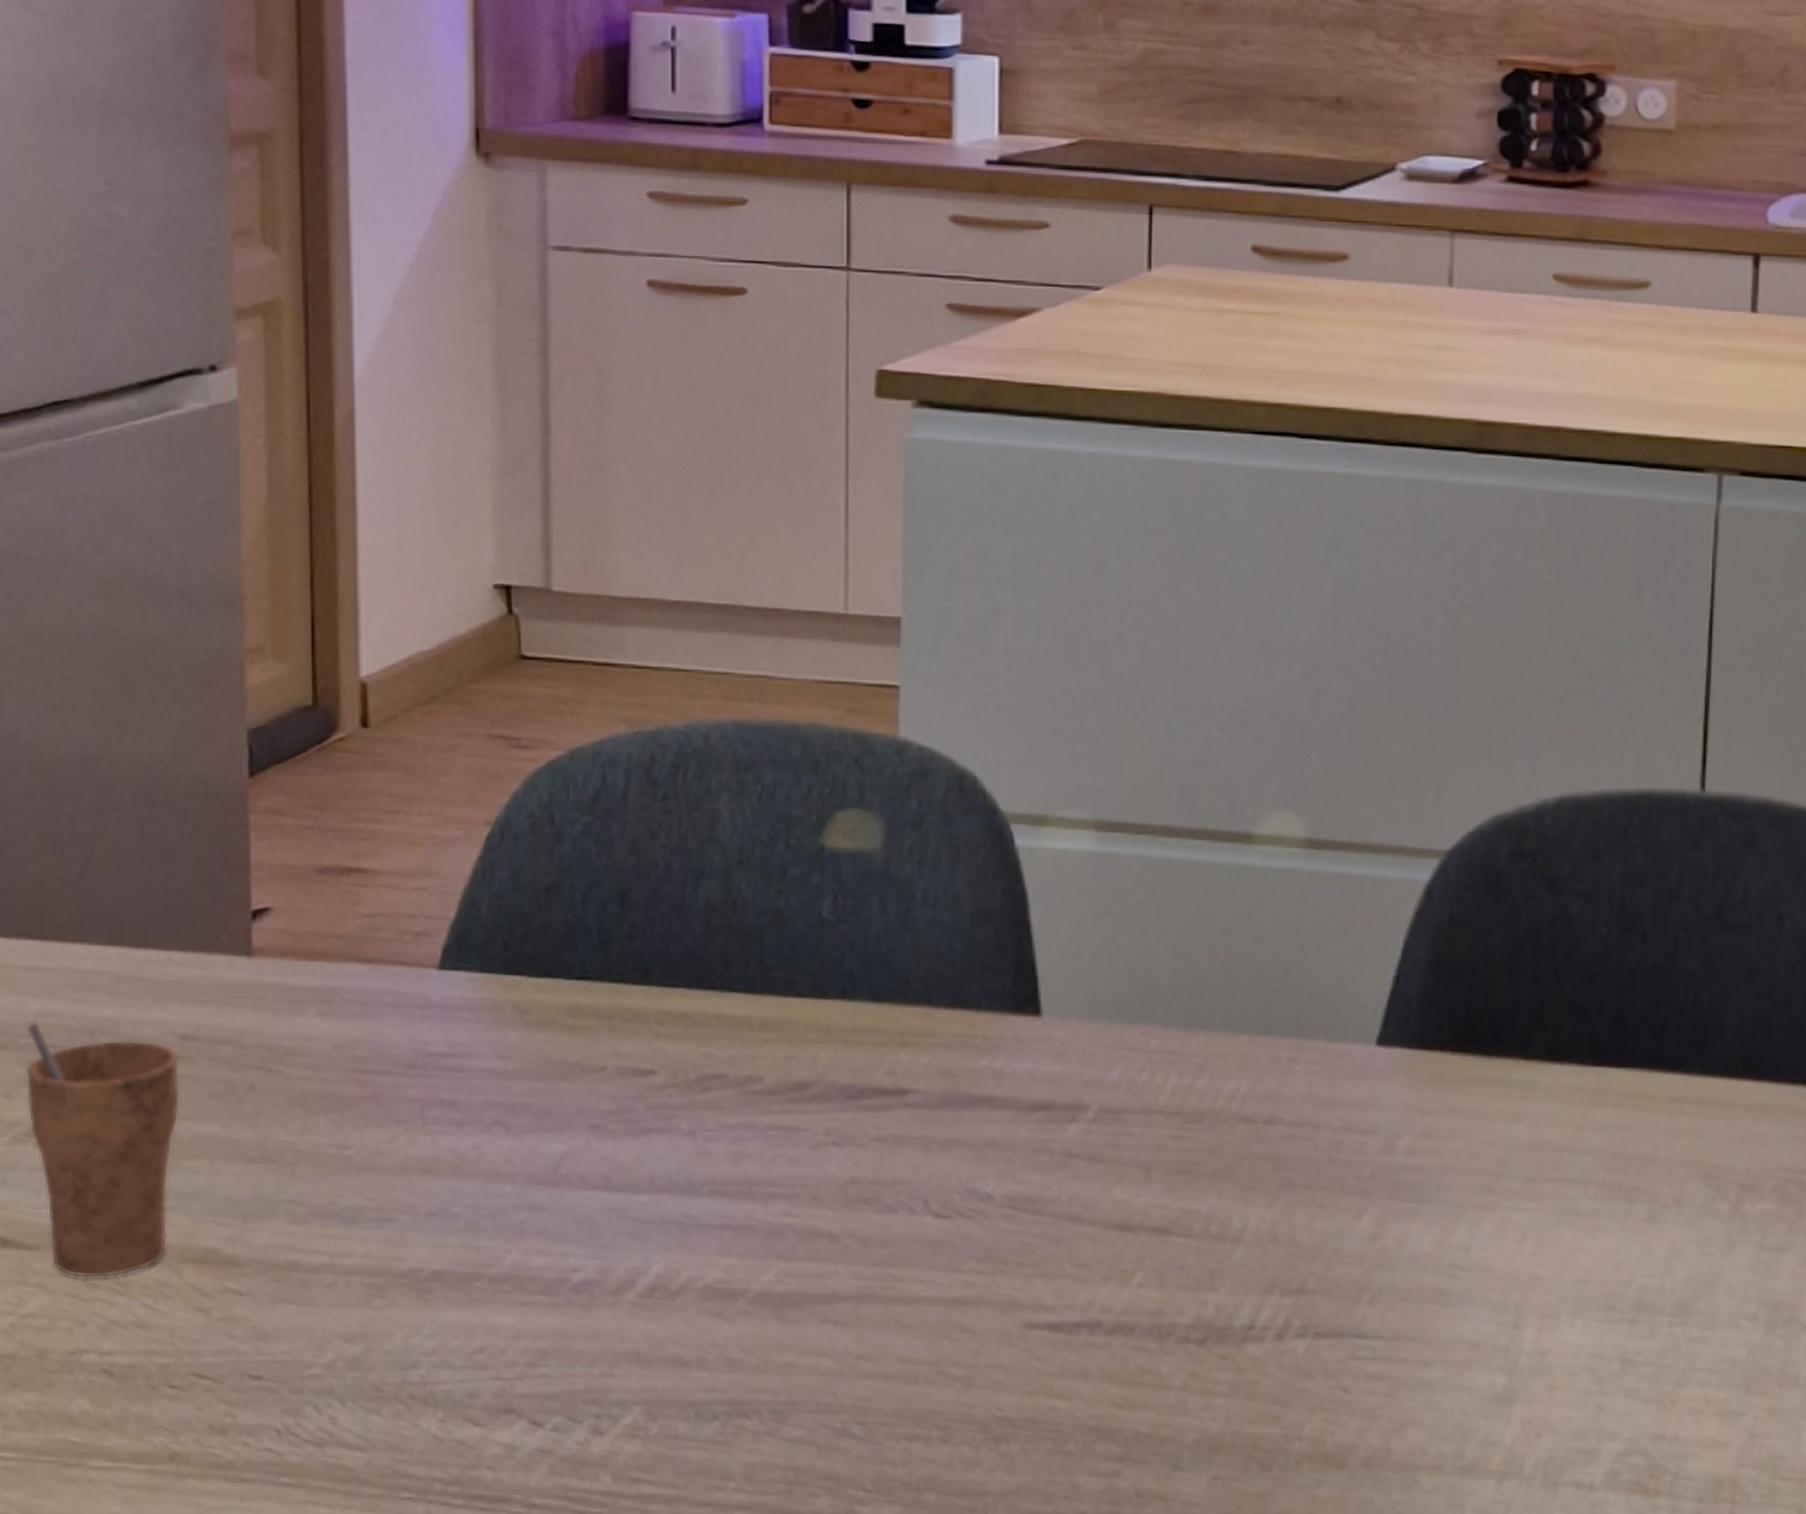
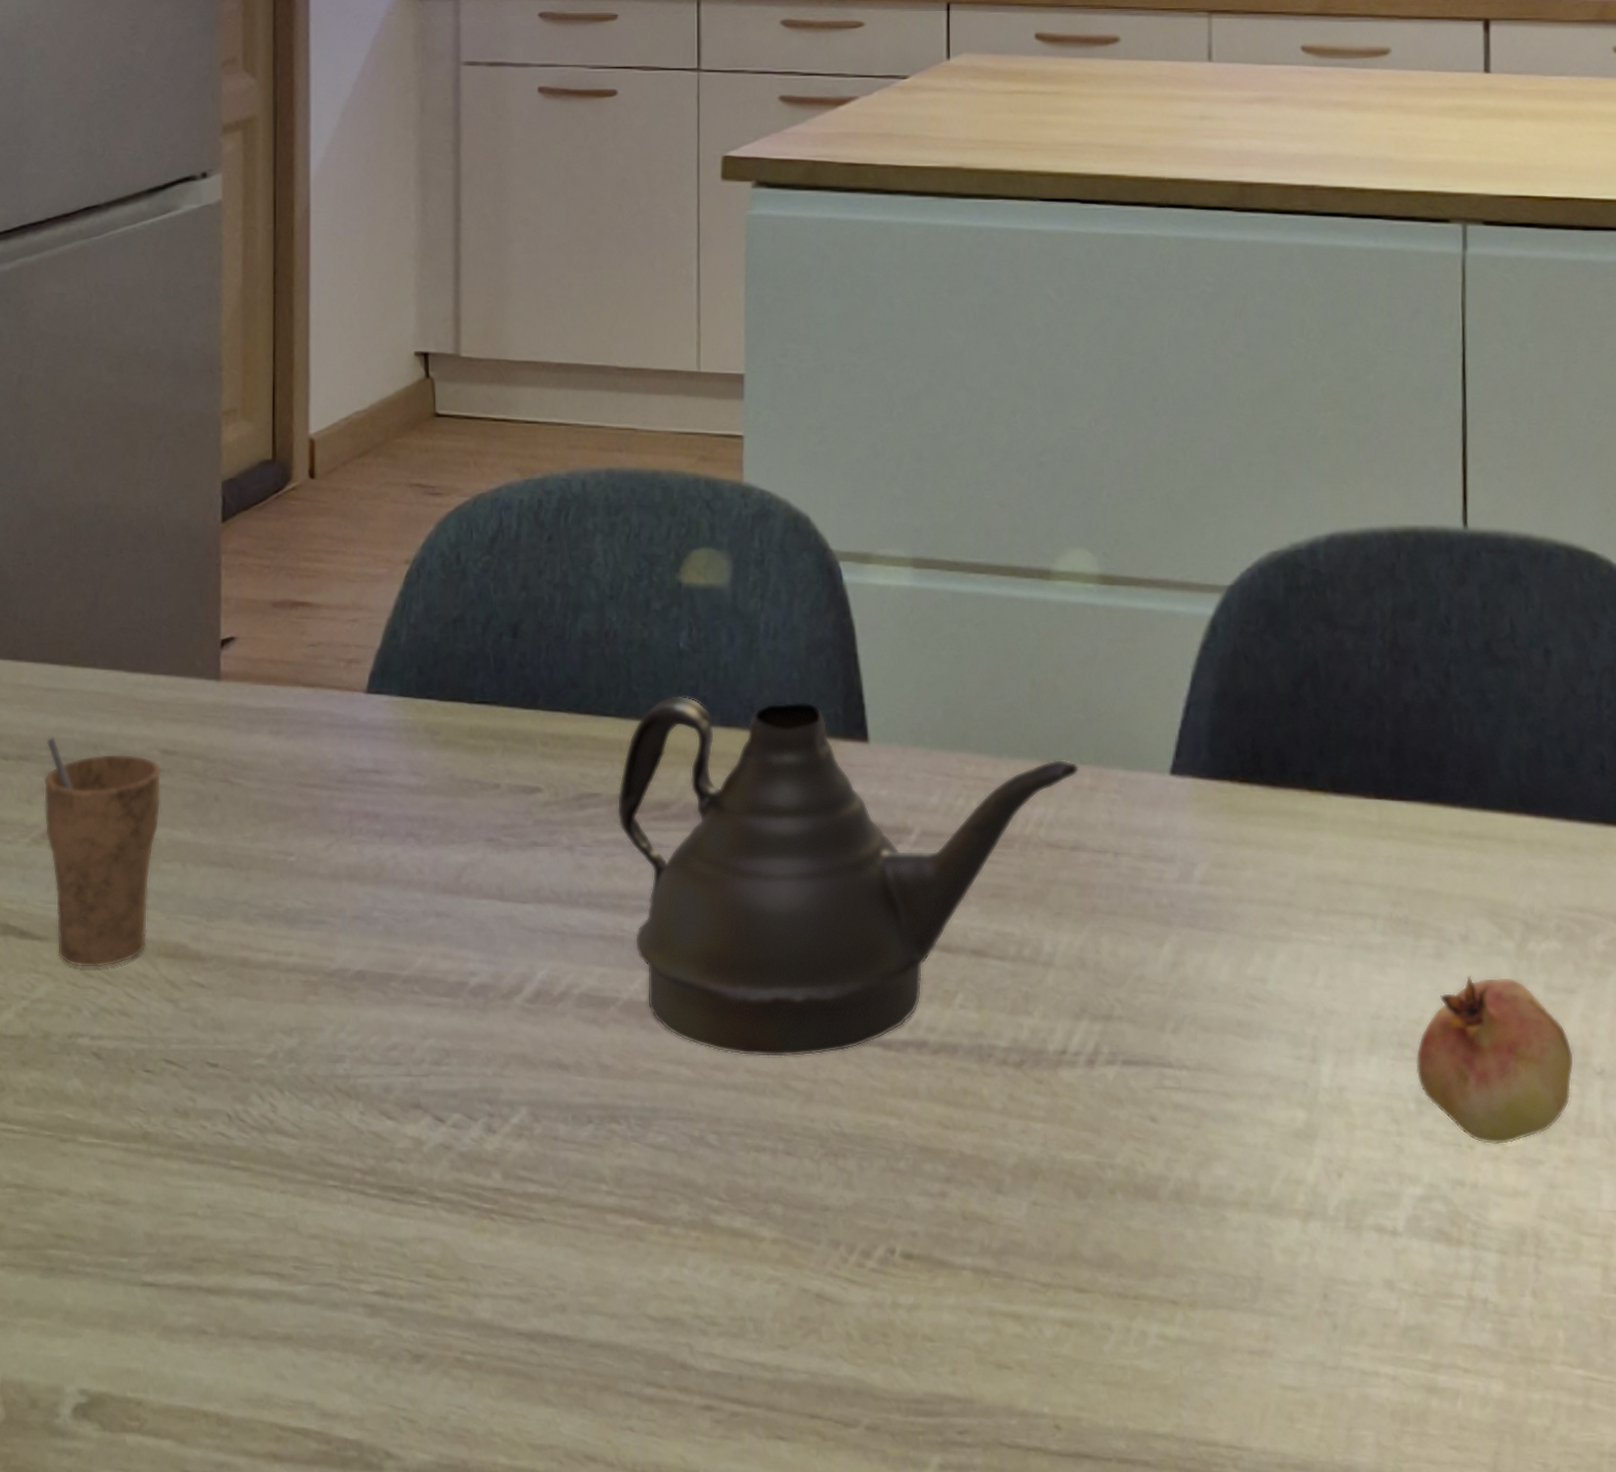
teapot: none [746,969,1277,1344] -> present [617,696,1079,1057]
fruit: none [1621,1238,1782,1400] -> present [1415,976,1574,1145]

